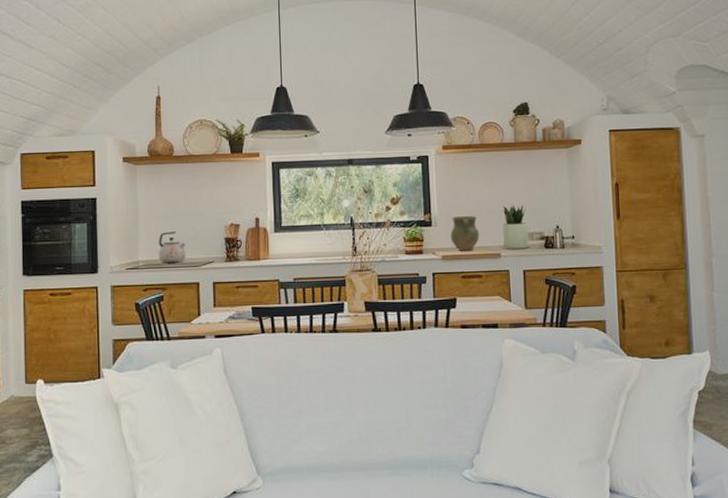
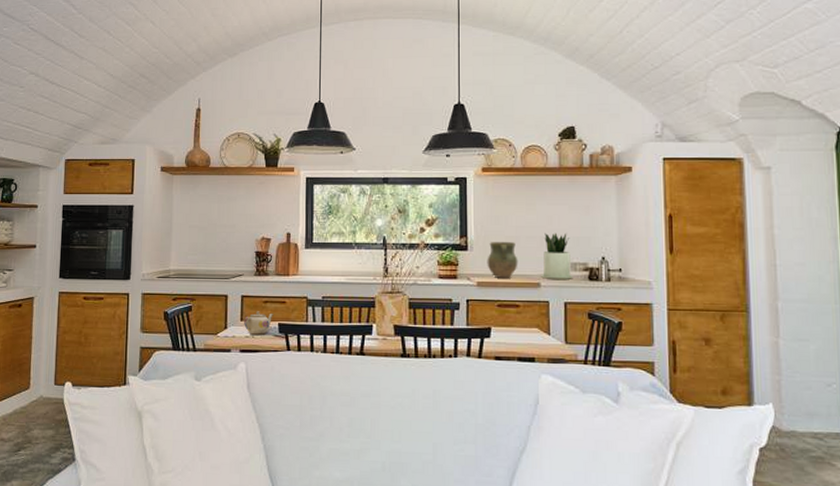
kettle: present [158,231,187,263] -> none [189,242,217,274]
teapot: none [217,296,246,321] -> present [244,311,273,336]

